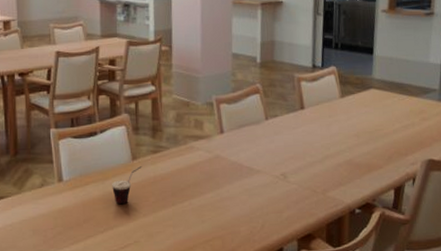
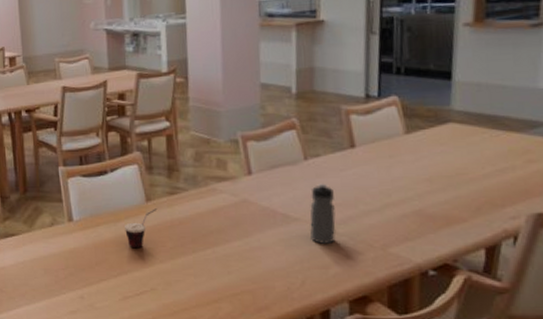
water bottle: none [268,139,289,193] -> present [309,183,336,245]

